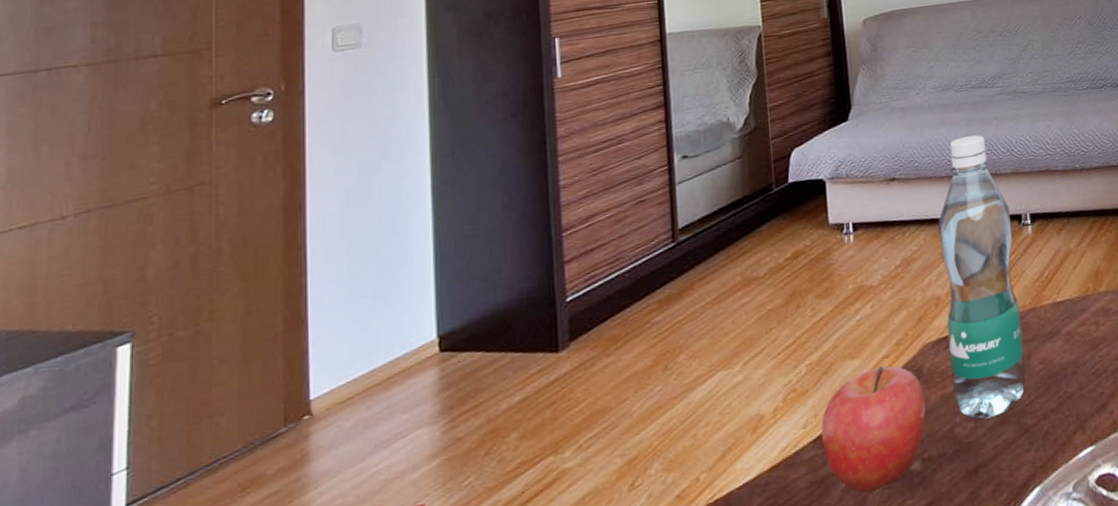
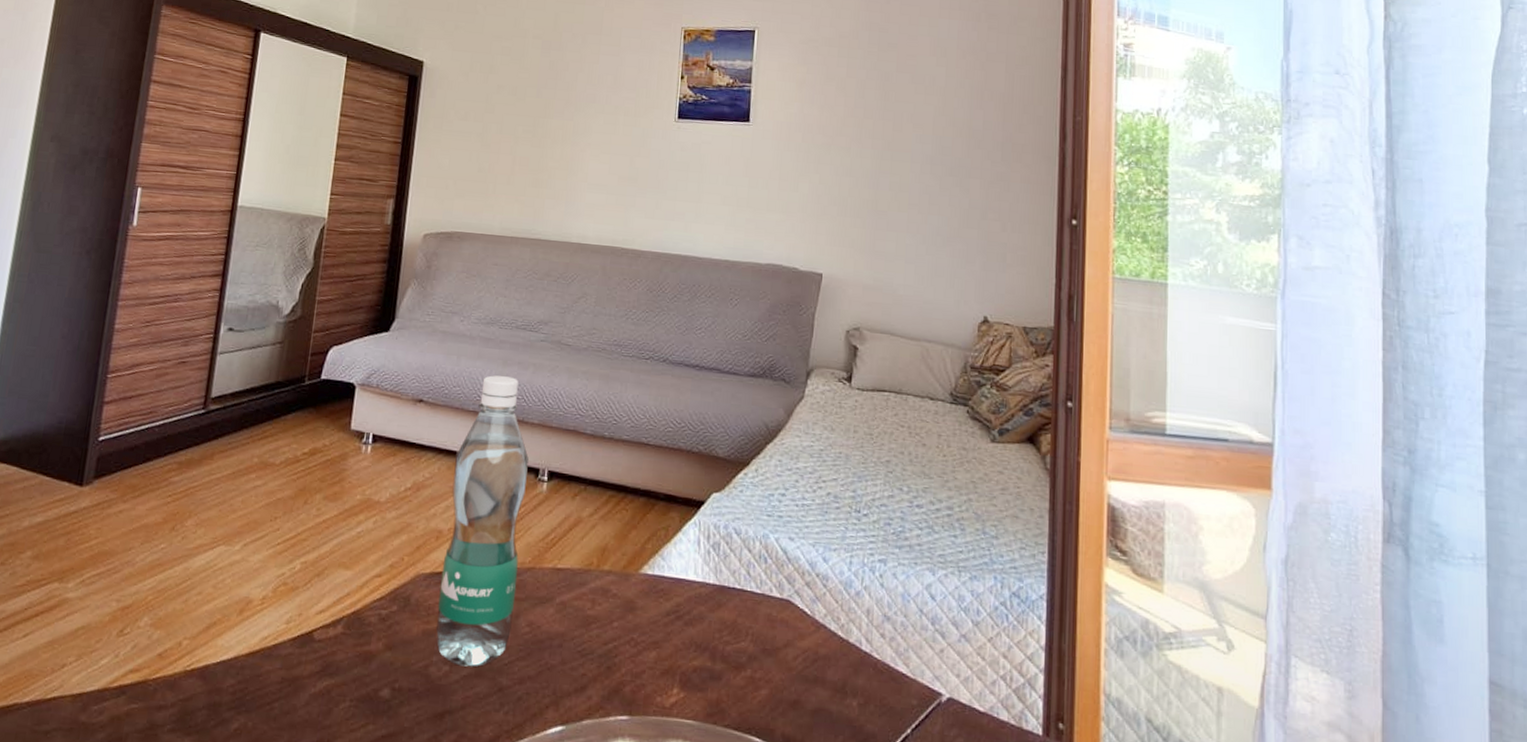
fruit: present [821,365,926,493] -> none [301,582,408,706]

